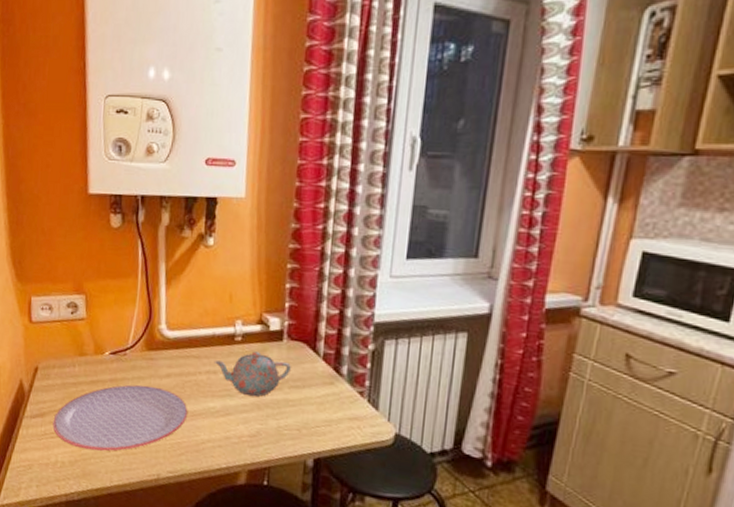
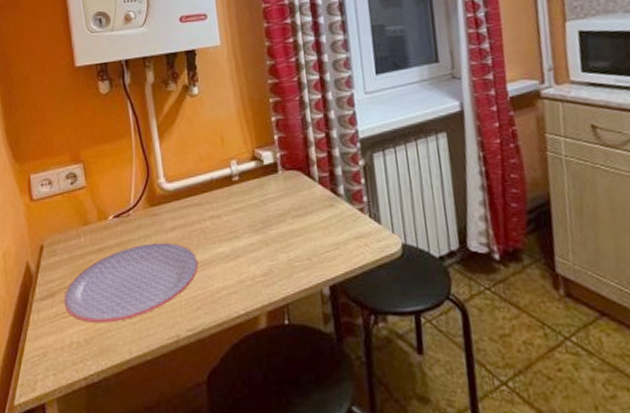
teapot: present [214,351,291,397] -> none [216,188,291,233]

